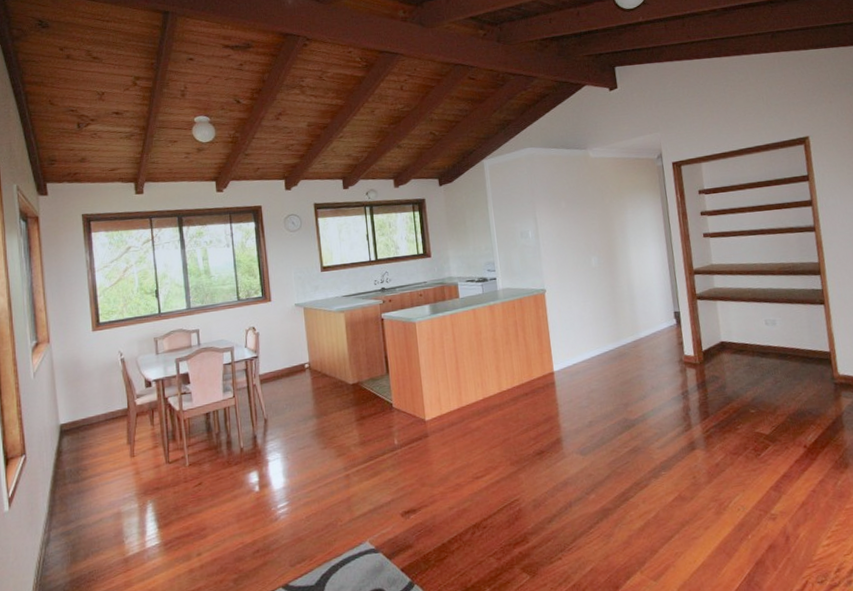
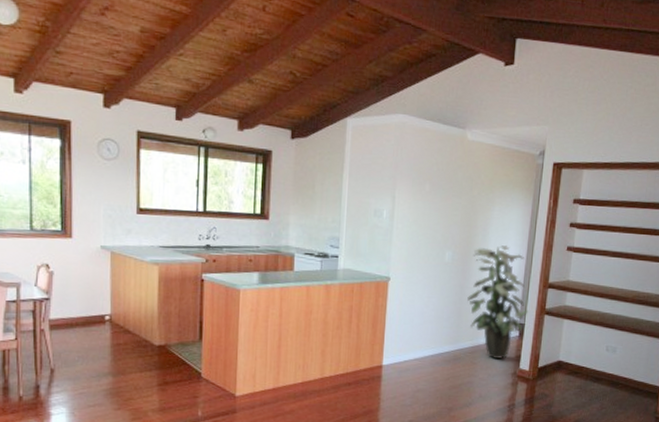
indoor plant: none [617,243,681,350] -> present [467,245,529,360]

